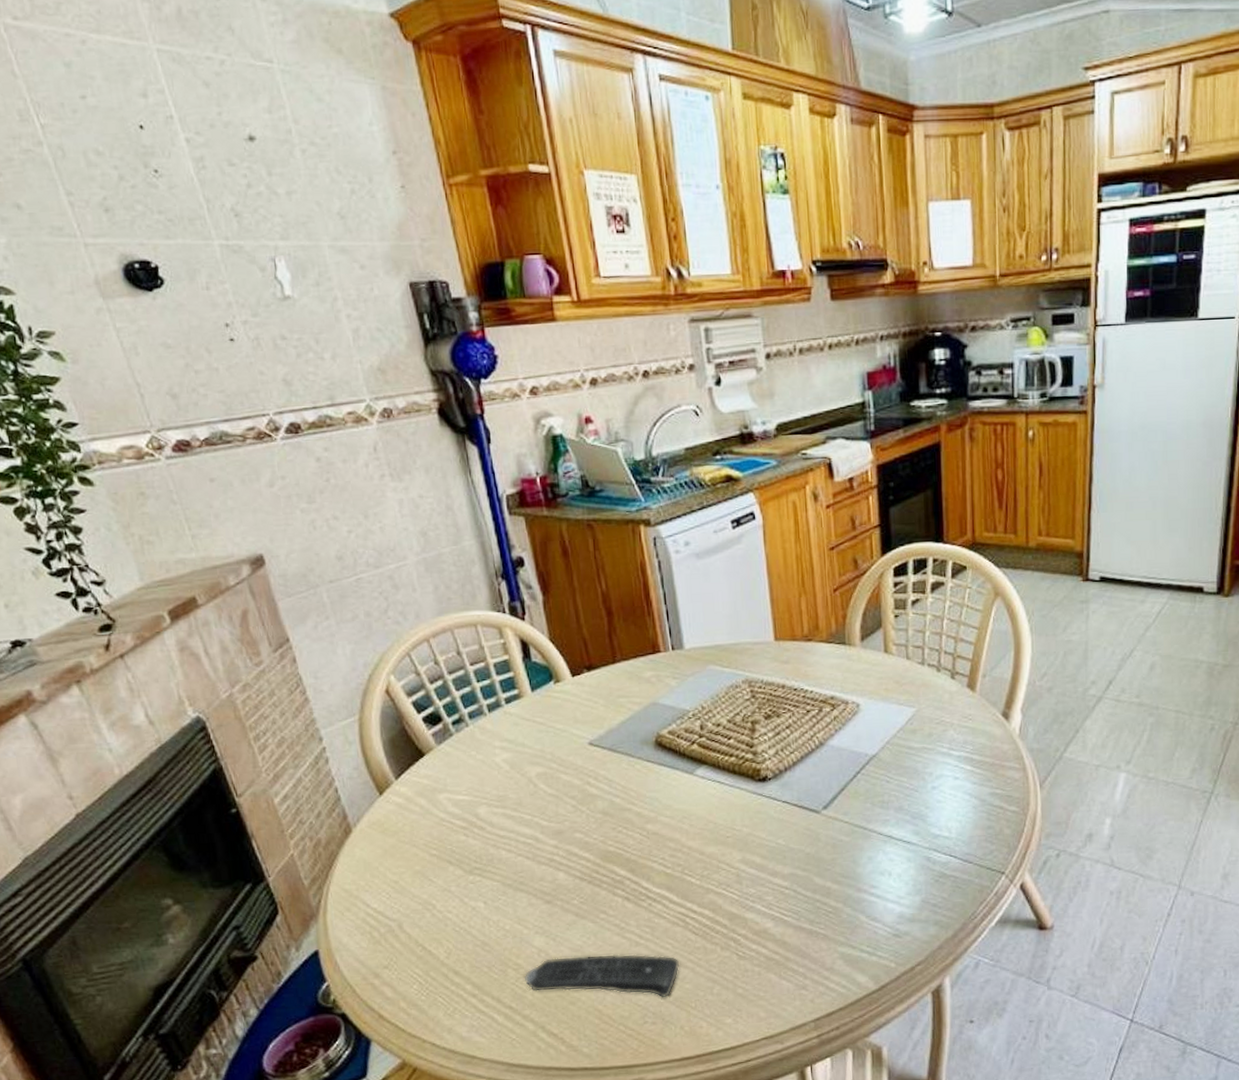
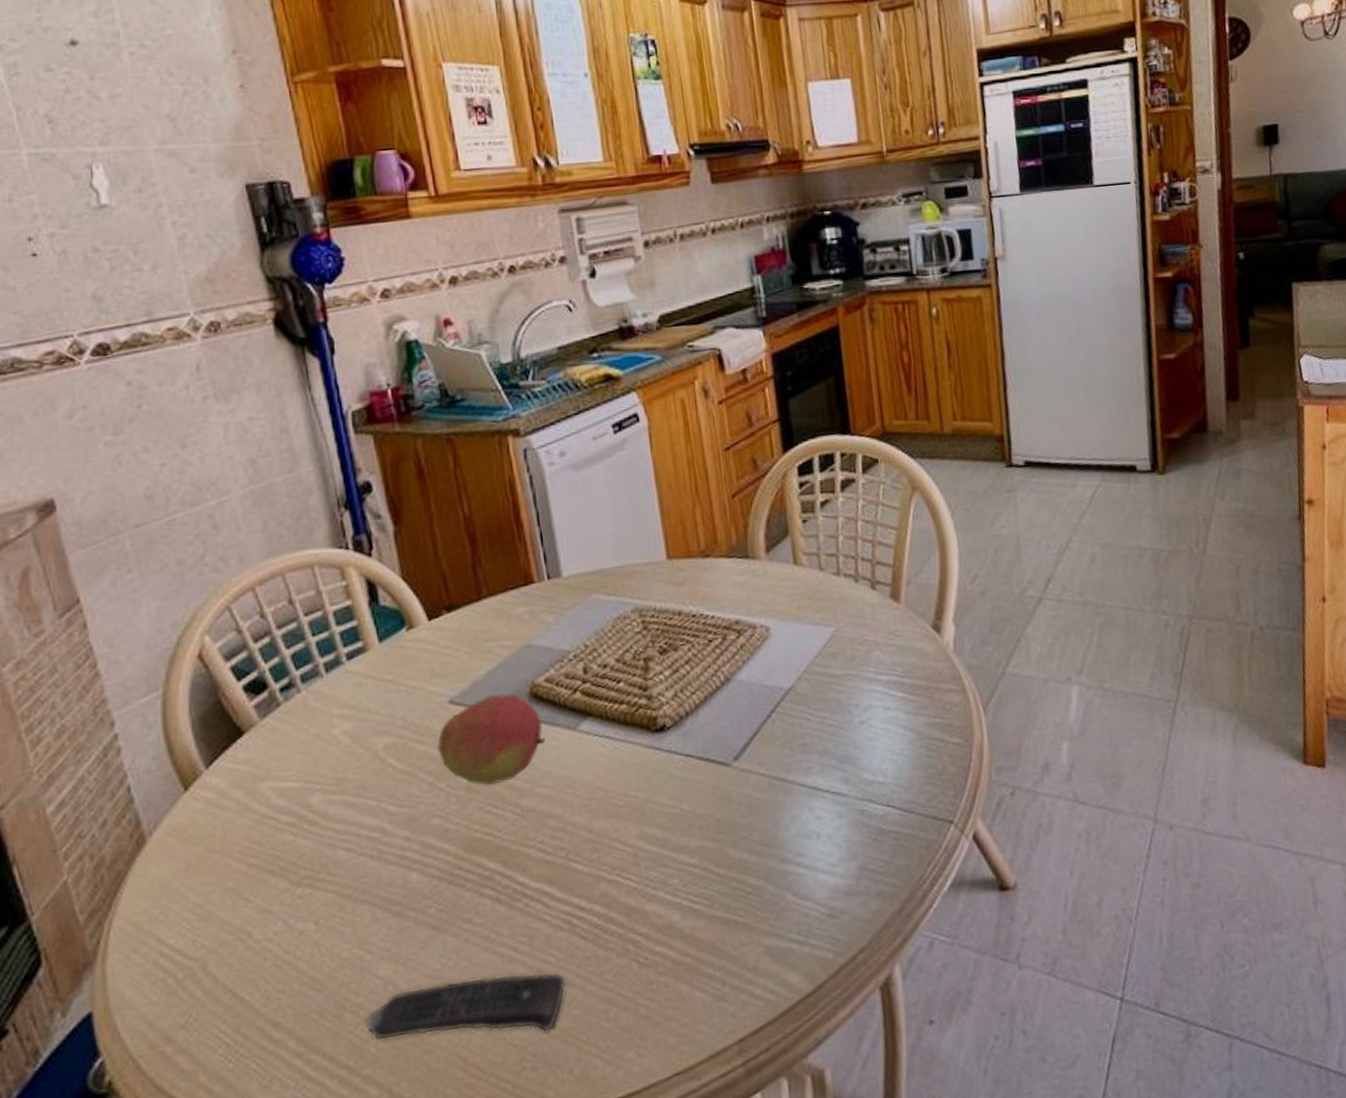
fruit: none [579,740,667,812] -> present [437,693,545,786]

